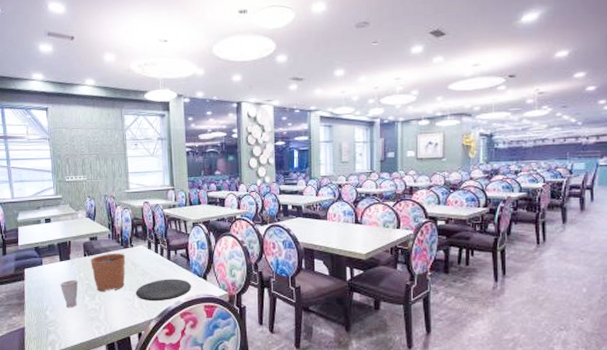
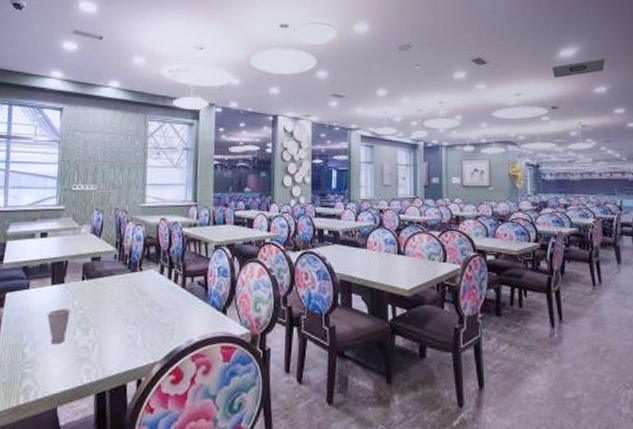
plant pot: present [90,244,126,292] -> none [88,266,133,326]
plate: present [136,279,192,302] -> none [139,311,208,340]
ceiling vent: none [513,21,570,45] -> present [552,59,606,78]

